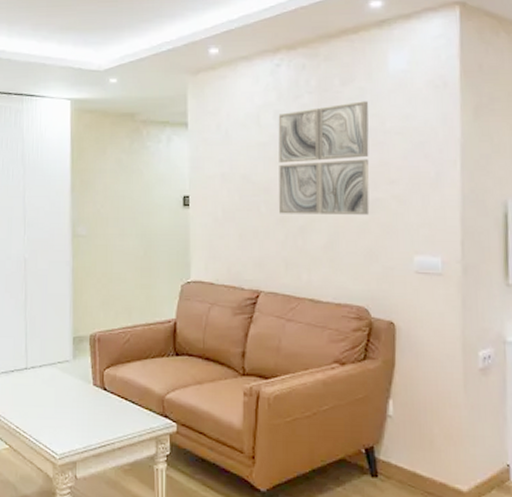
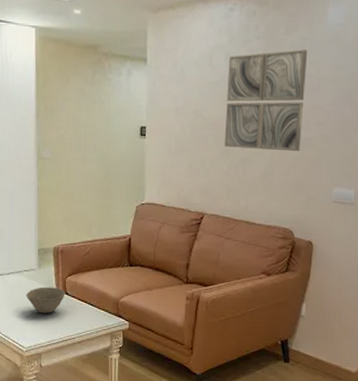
bowl: none [59,381,104,413] -> present [26,287,66,314]

